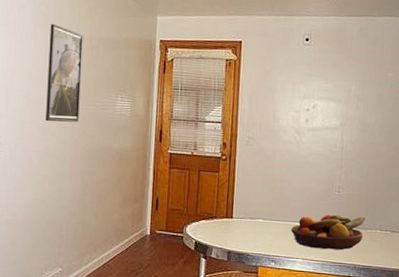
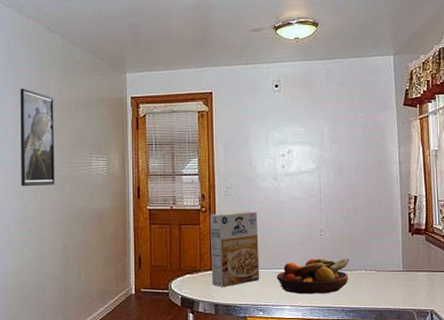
cereal box: none [226,162,277,236] -> present [210,211,260,288]

